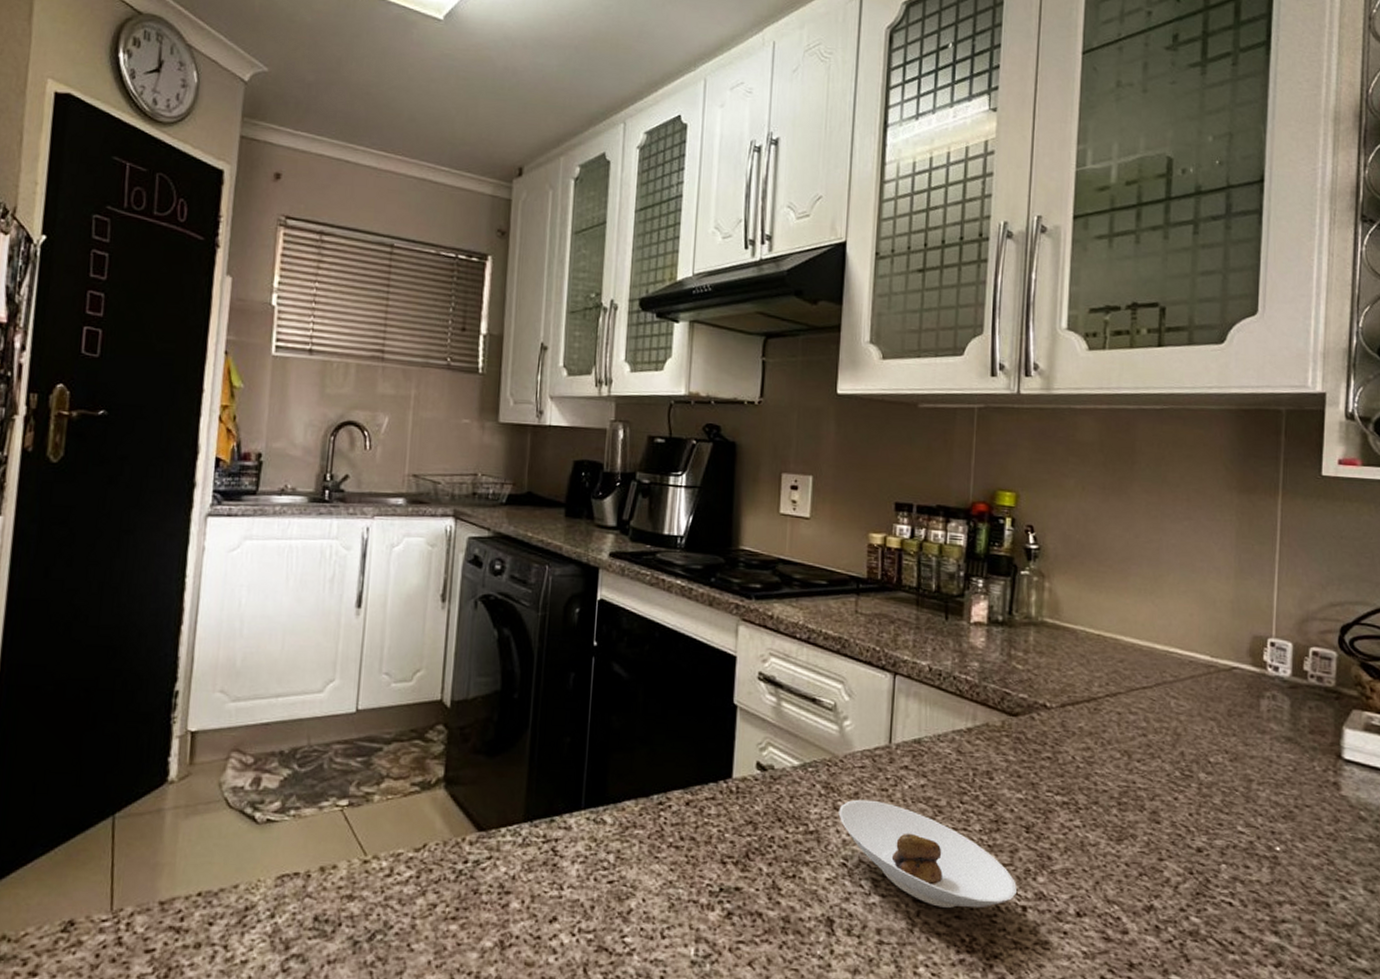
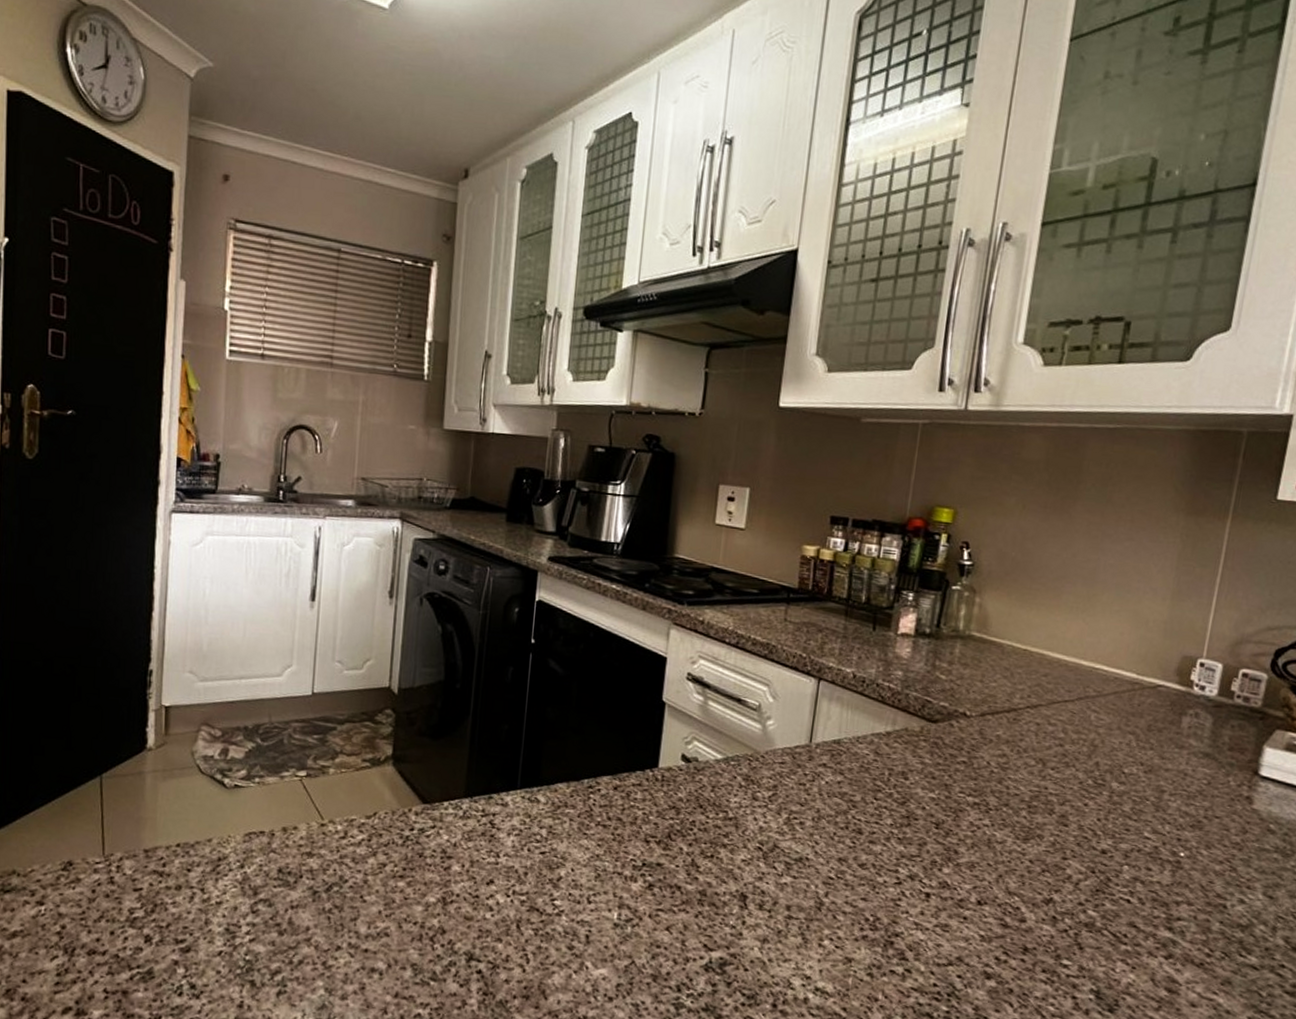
saucer: present [838,799,1017,908] -> none [757,791,922,893]

